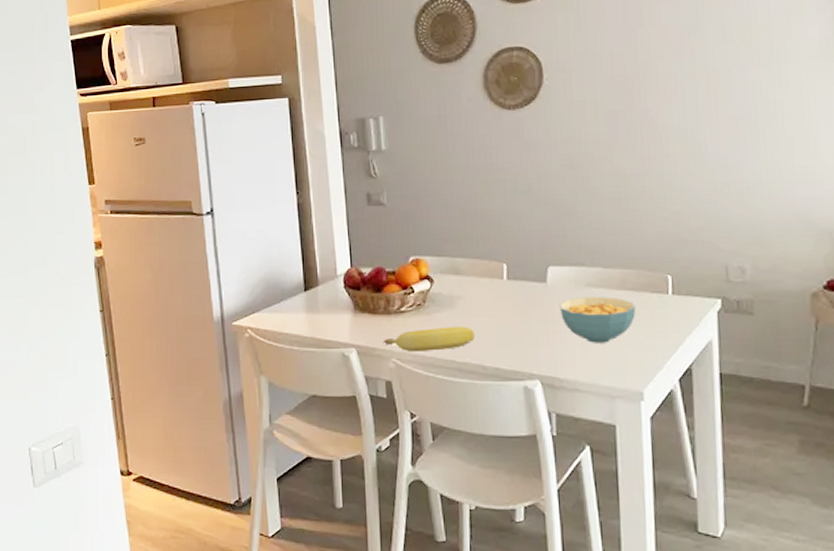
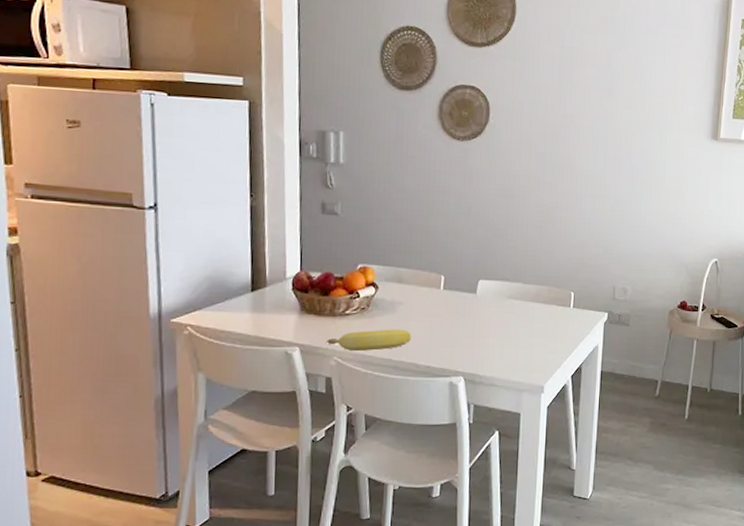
cereal bowl: present [558,297,637,343] -> none [484,307,545,346]

